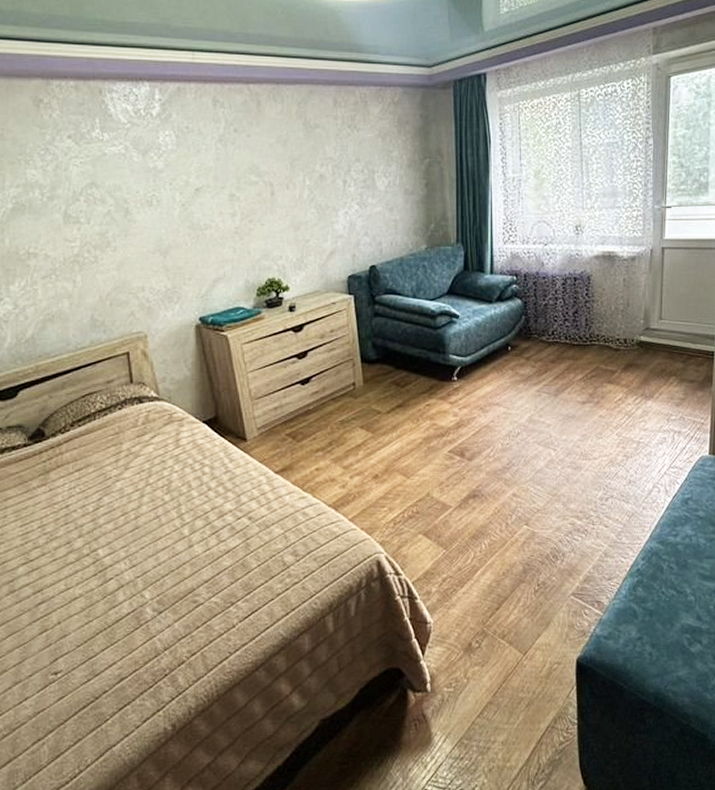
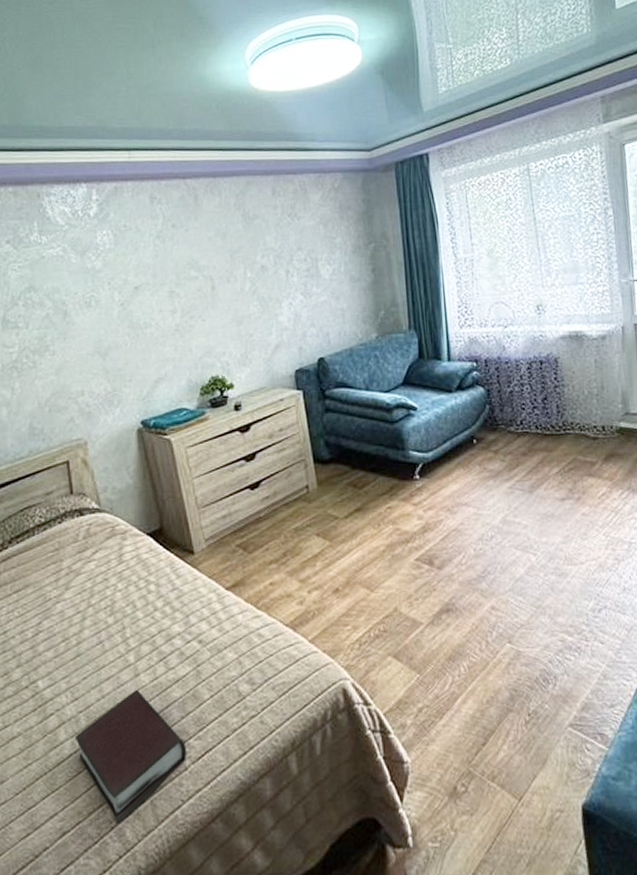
bible: none [132,558,235,671] -> present [74,689,188,823]

